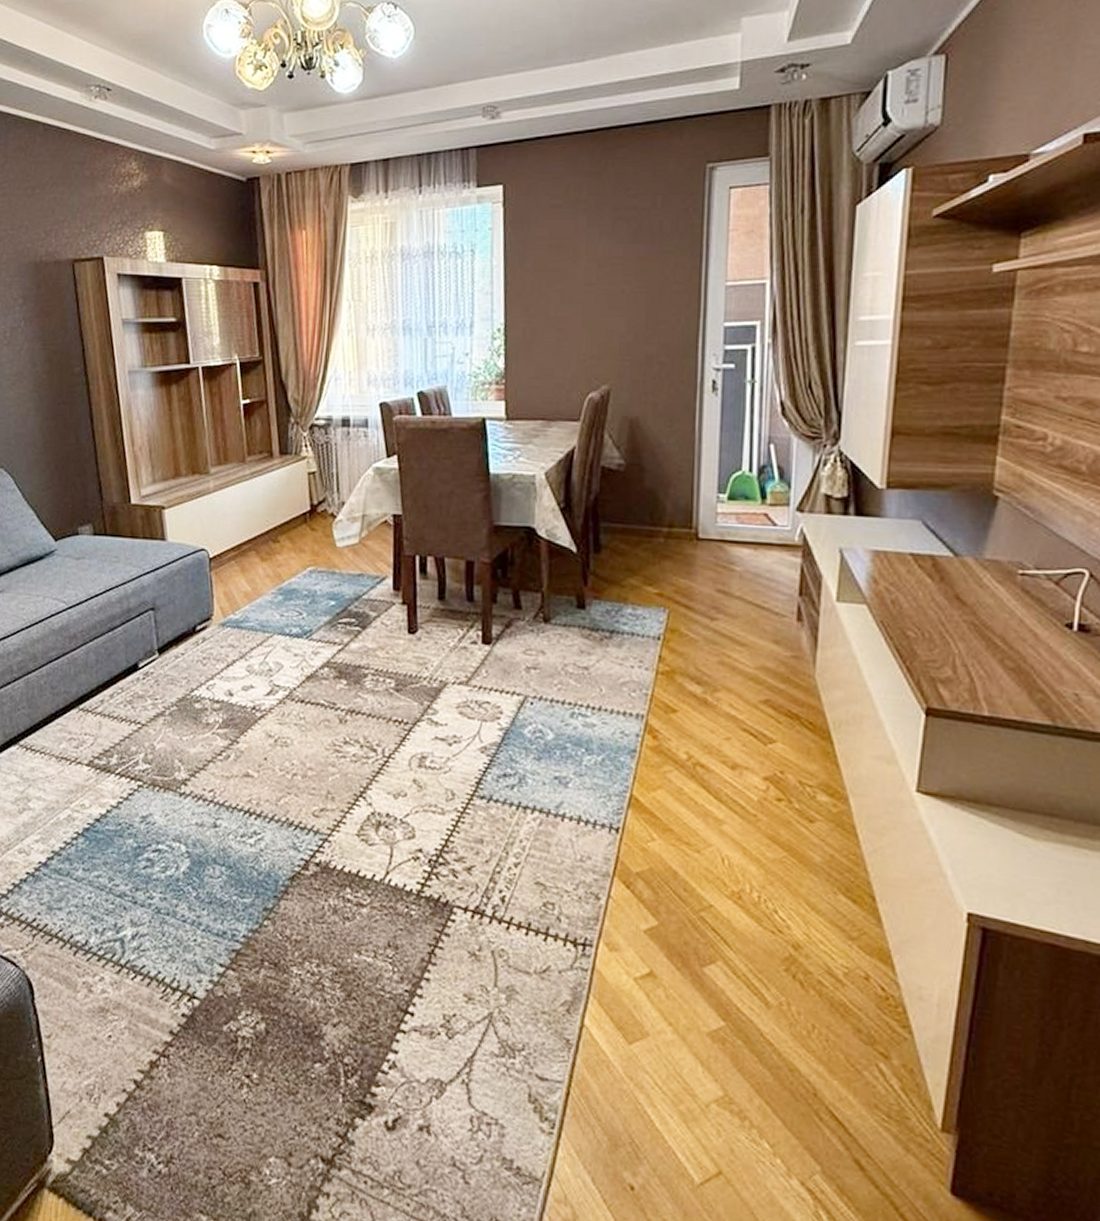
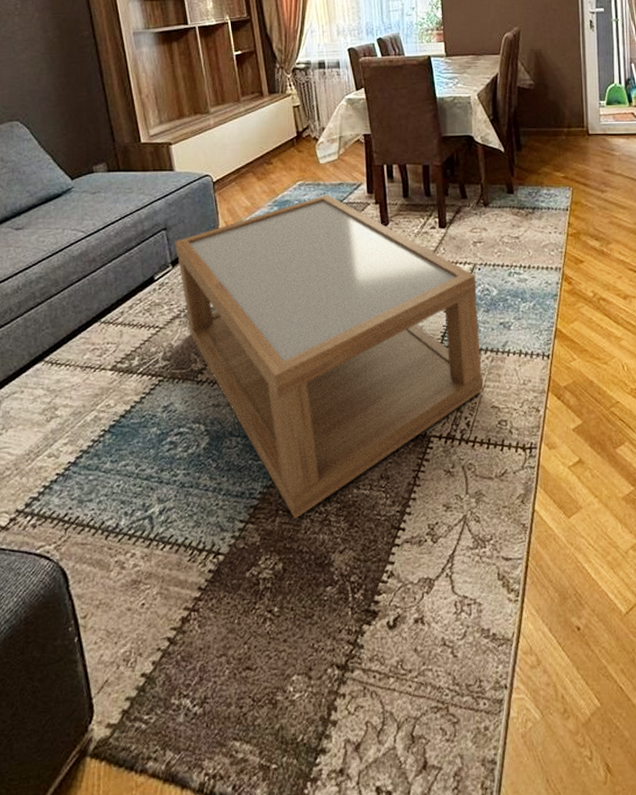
coffee table: none [163,585,527,976] -> present [175,194,484,519]

